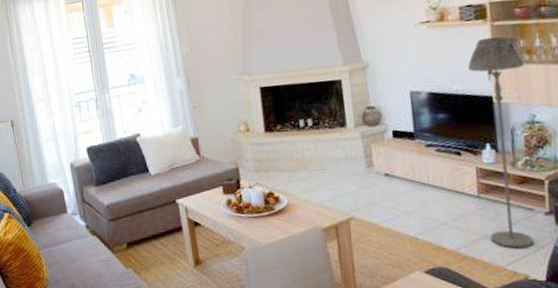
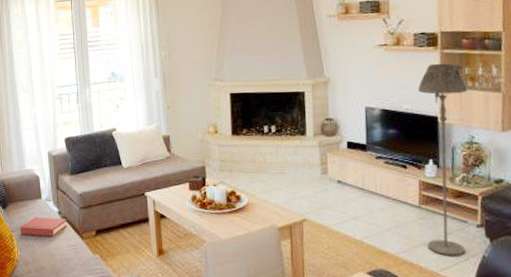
hardback book: none [47,232,96,253] -> present [20,217,67,237]

